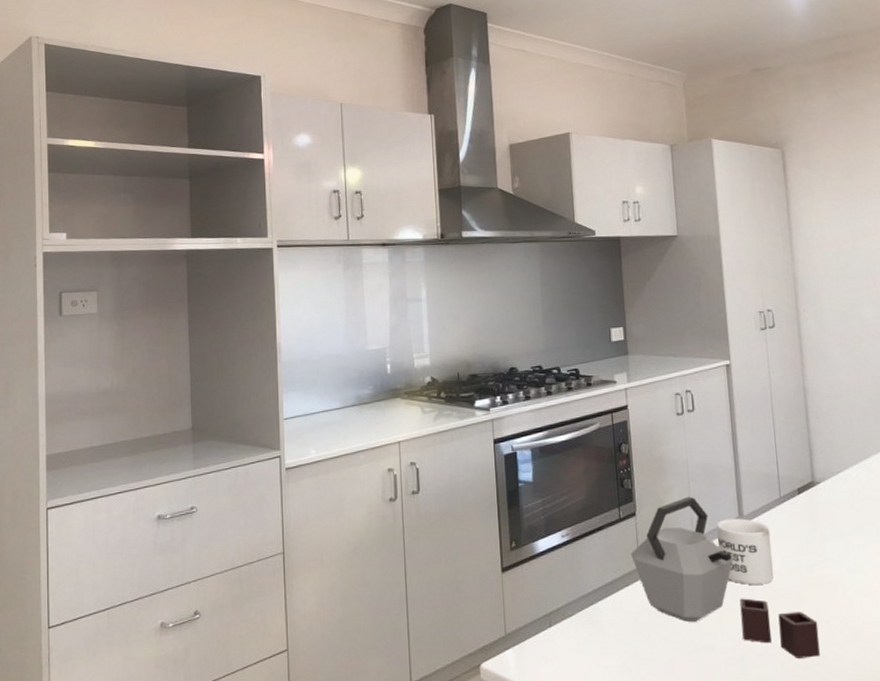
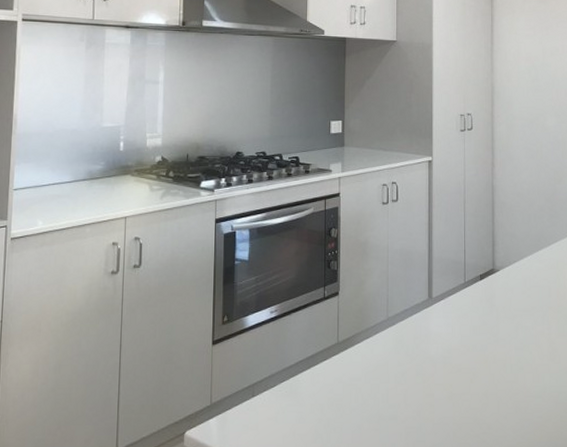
kettle: present [631,496,821,658] -> none [332,278,488,427]
mug: present [716,518,774,585] -> none [408,300,454,360]

